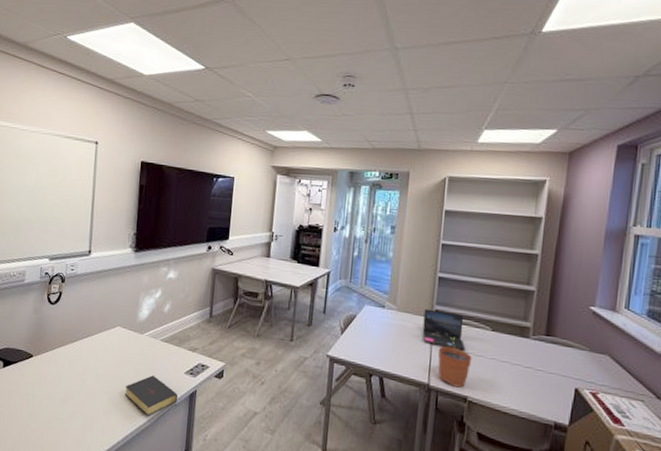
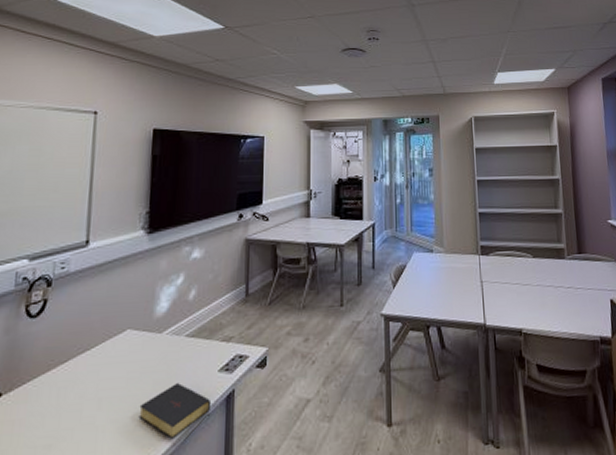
laptop: present [422,308,466,351] -> none [470,246,513,283]
plant pot: present [438,336,472,388] -> none [488,270,521,322]

